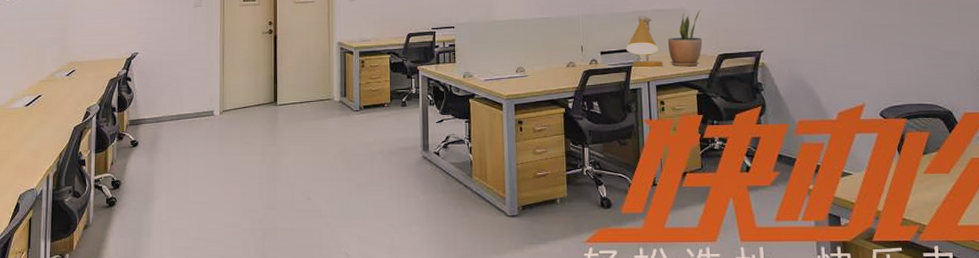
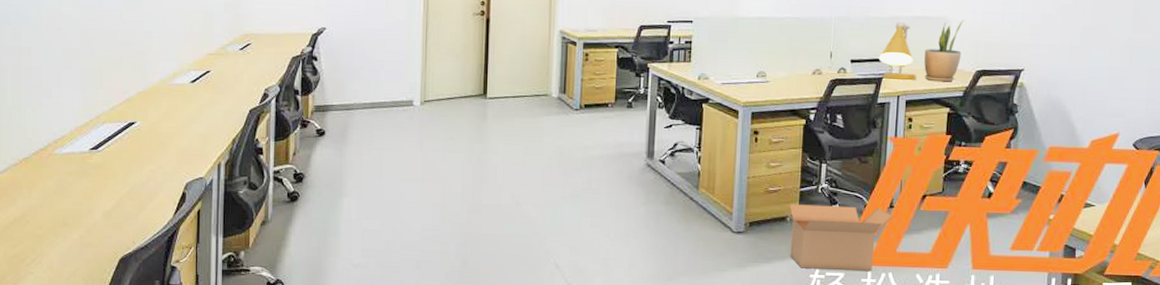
cardboard box: none [548,186,658,248] -> present [779,204,894,272]

